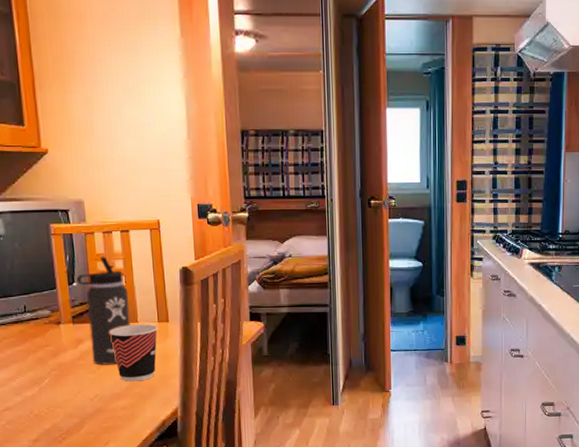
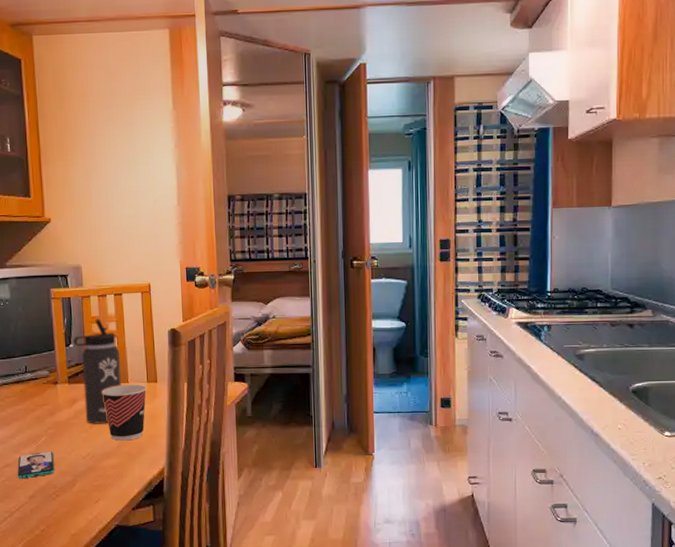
smartphone: none [18,393,60,423] -> present [17,451,54,479]

